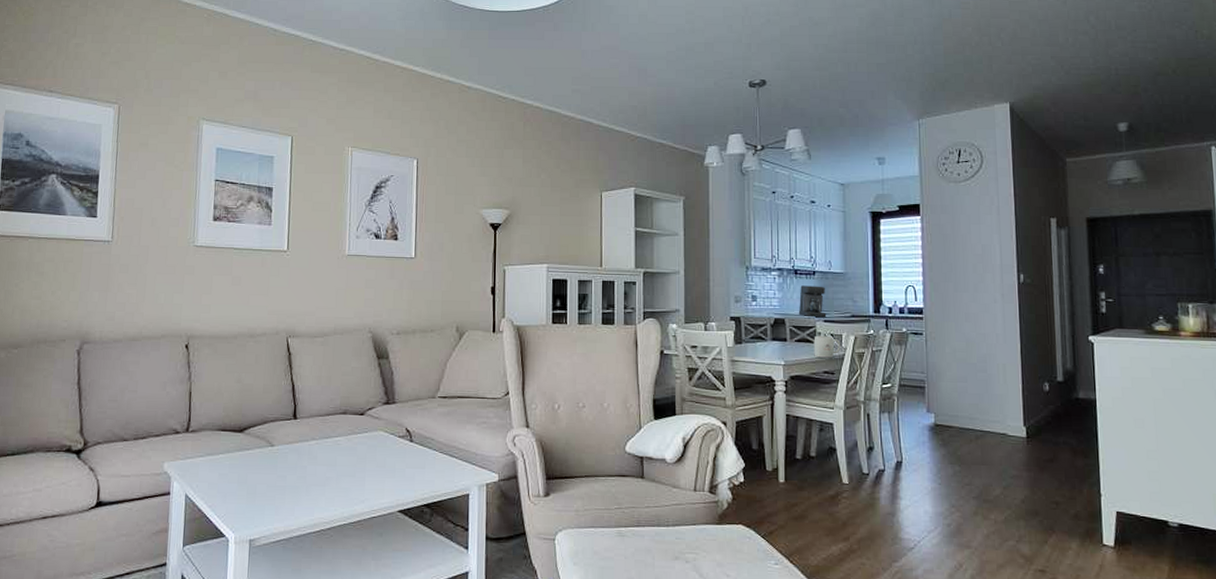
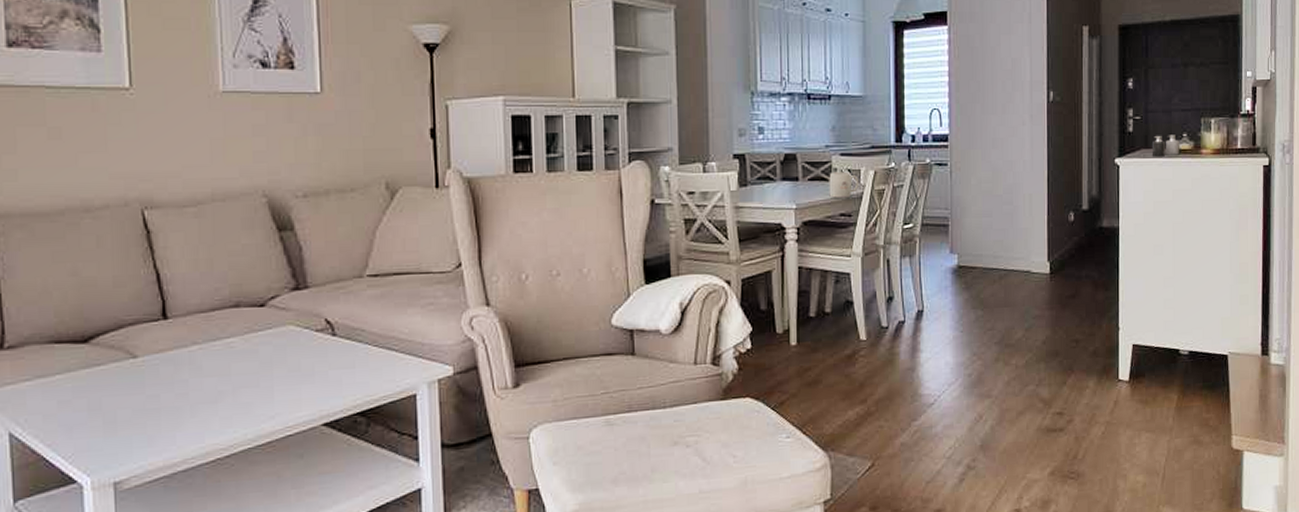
coffee maker: present [798,285,827,318] -> none [811,112,844,151]
candle: none [1126,316,1156,337] -> present [1151,135,1179,157]

